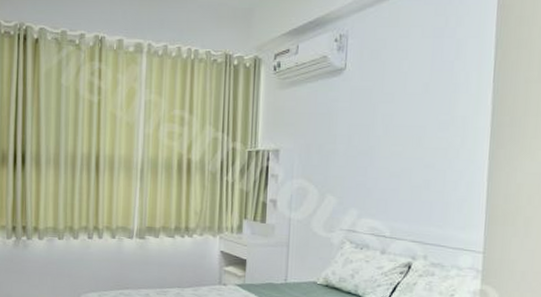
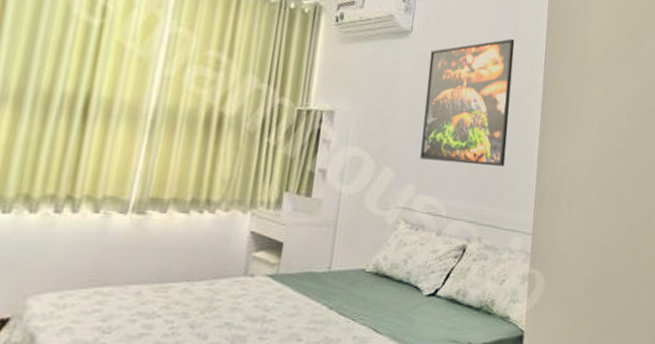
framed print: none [361,60,457,189] -> present [420,39,515,166]

